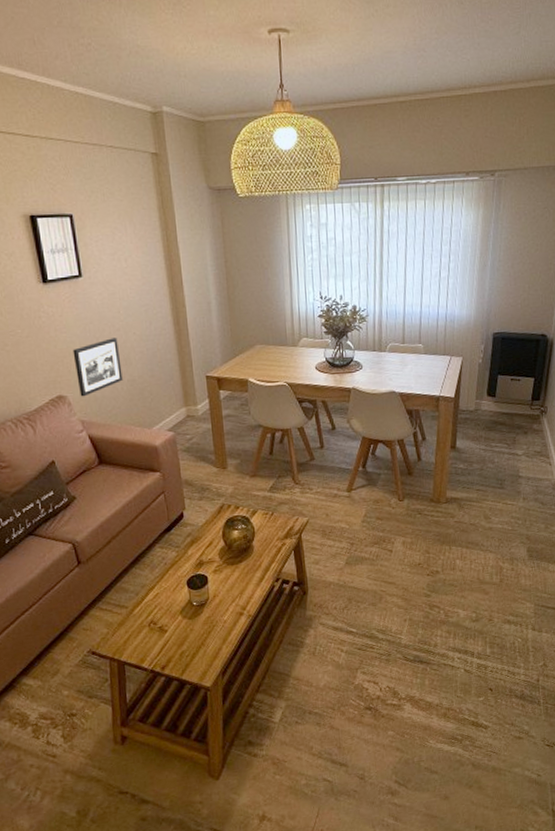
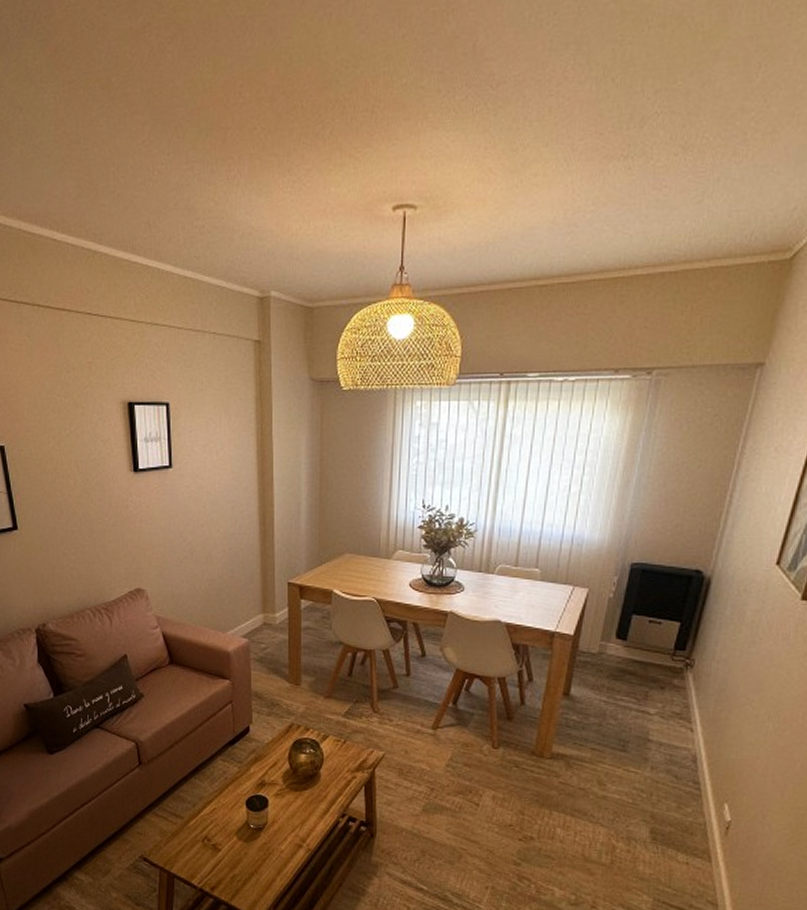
picture frame: present [72,338,123,397] -> none [155,533,202,592]

